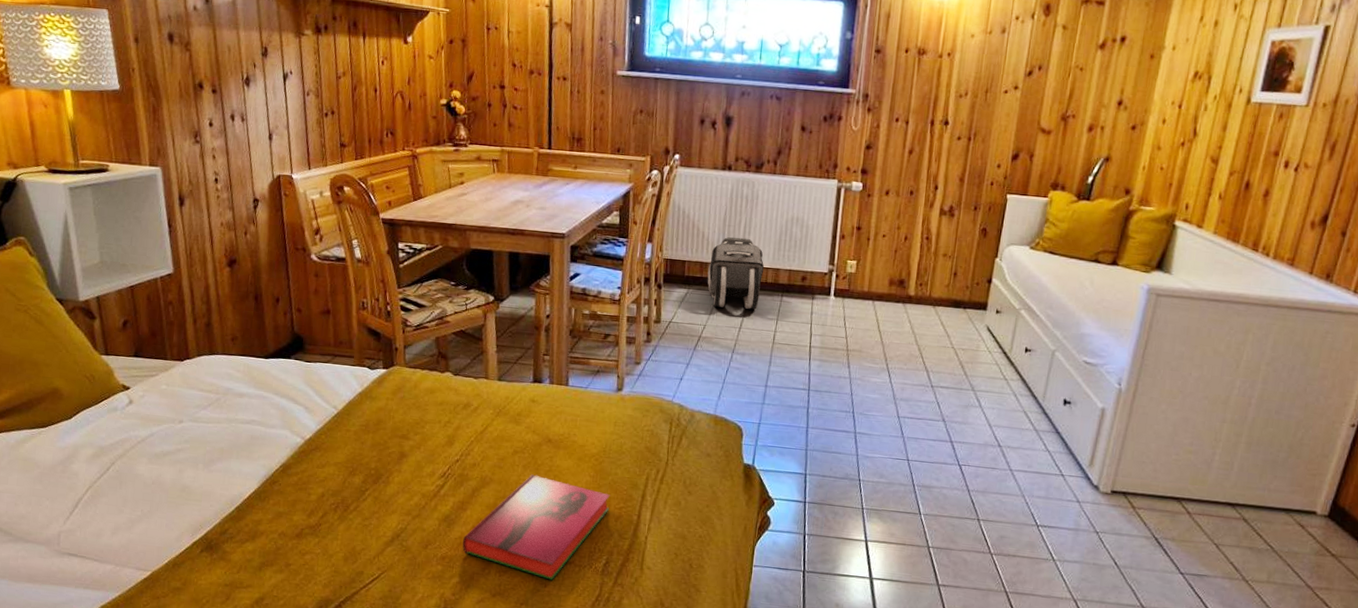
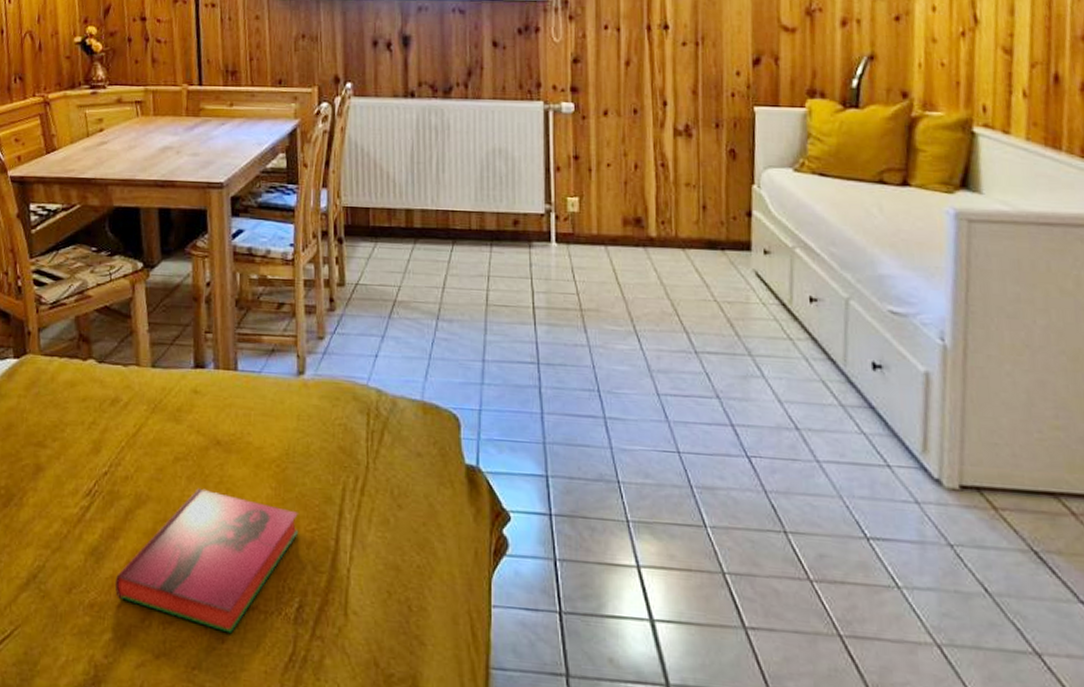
backpack: present [707,237,764,310] -> none [397,176,465,264]

